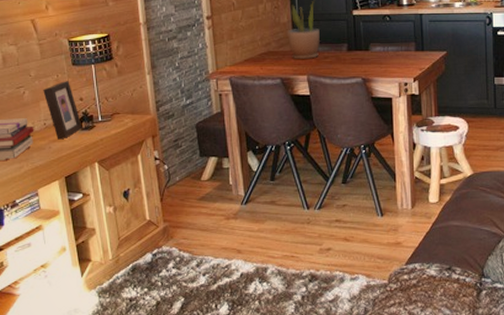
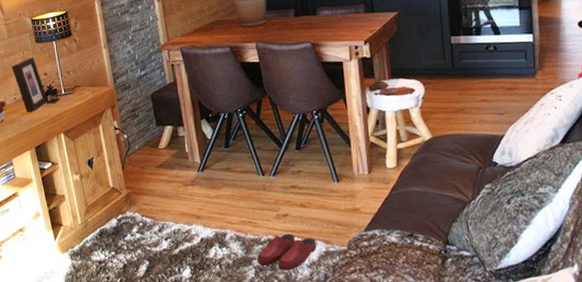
slippers: none [298,268,358,305] -> present [257,233,317,270]

